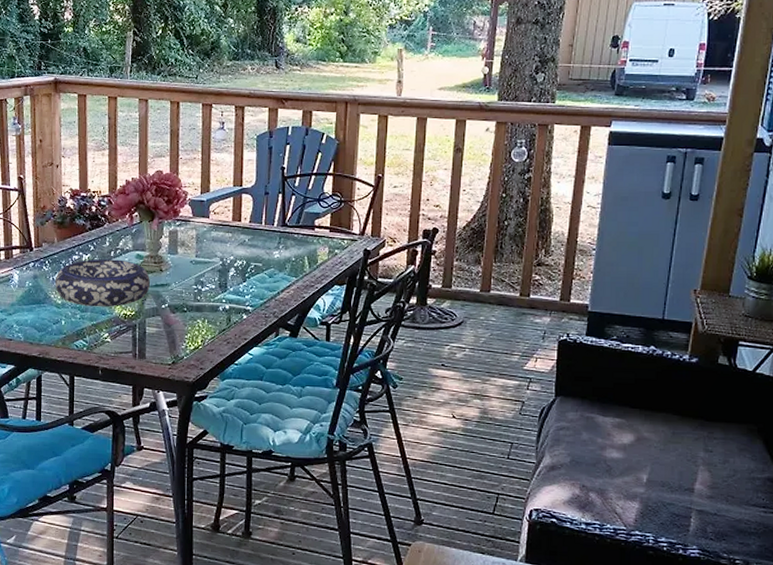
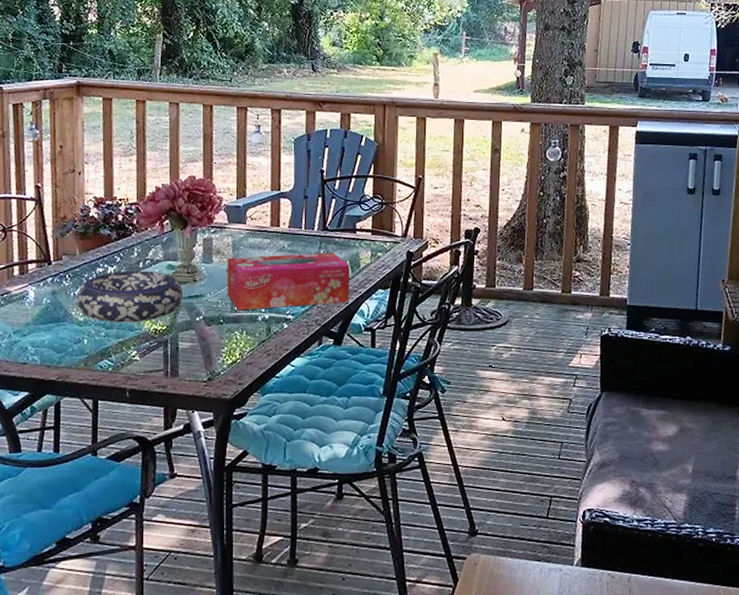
tissue box: none [190,247,307,301] -> present [227,252,350,311]

